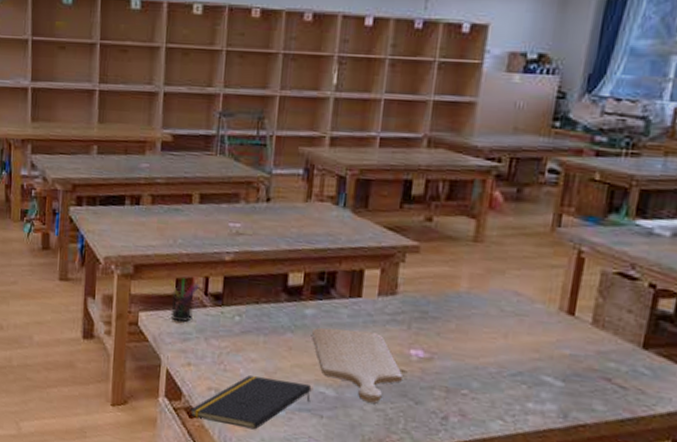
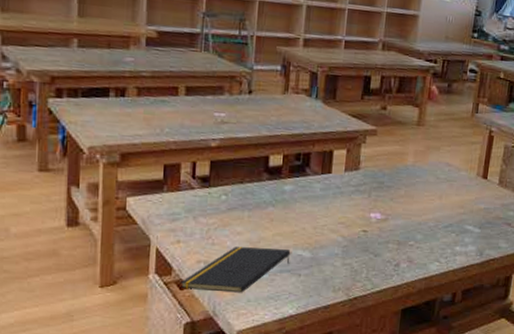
pen holder: present [169,276,199,322] -> none [156,162,187,204]
chopping board: present [312,327,403,404] -> none [291,200,365,259]

